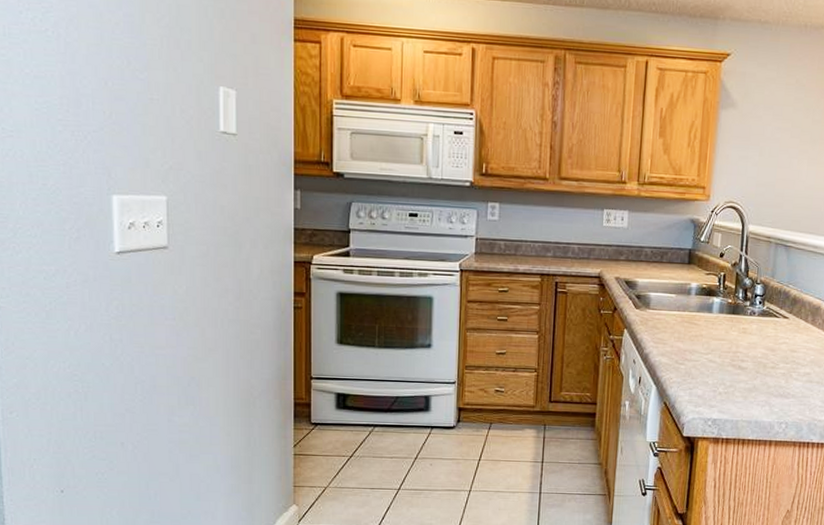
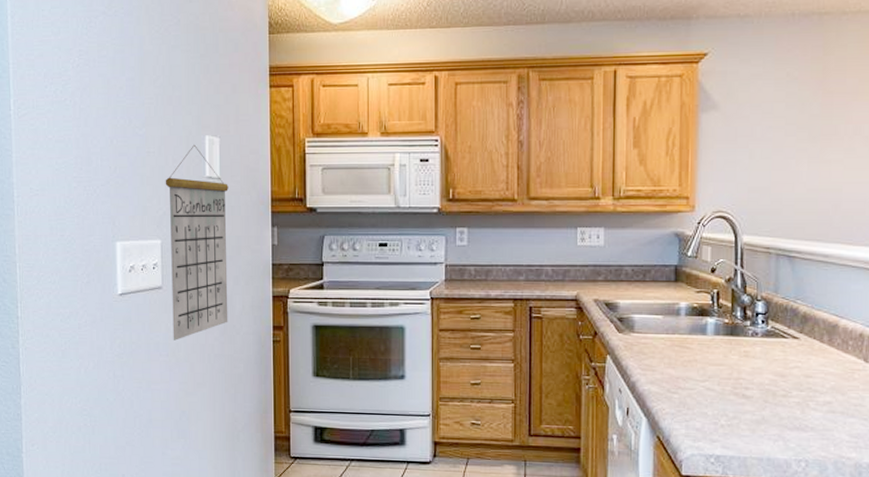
calendar: none [171,95,246,304] -> present [165,144,228,341]

